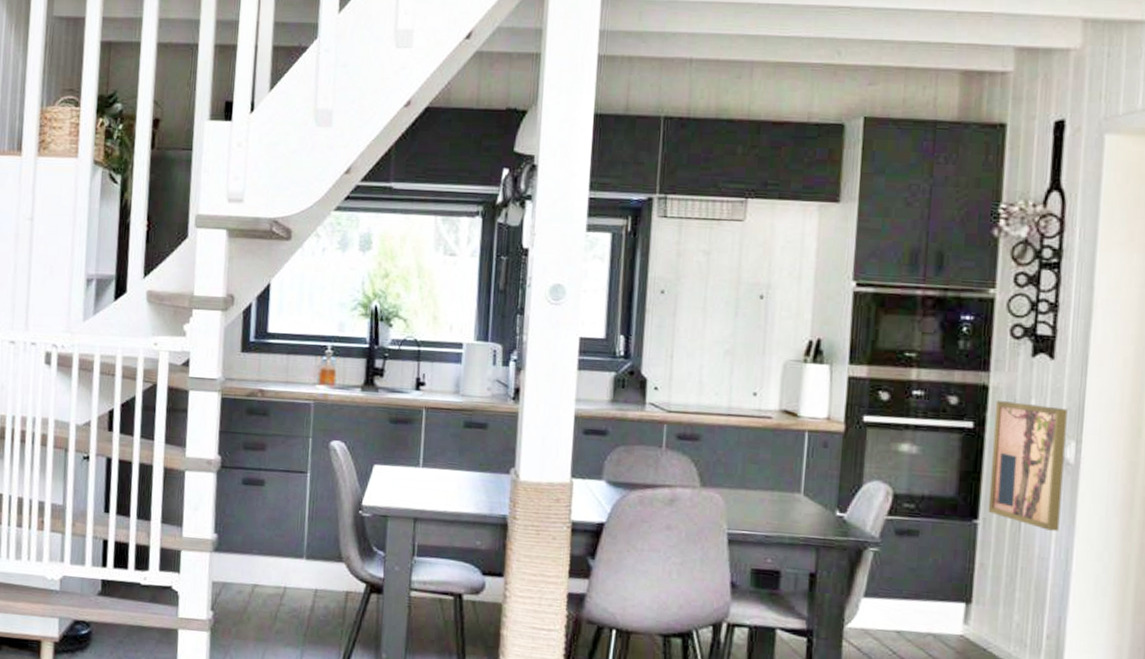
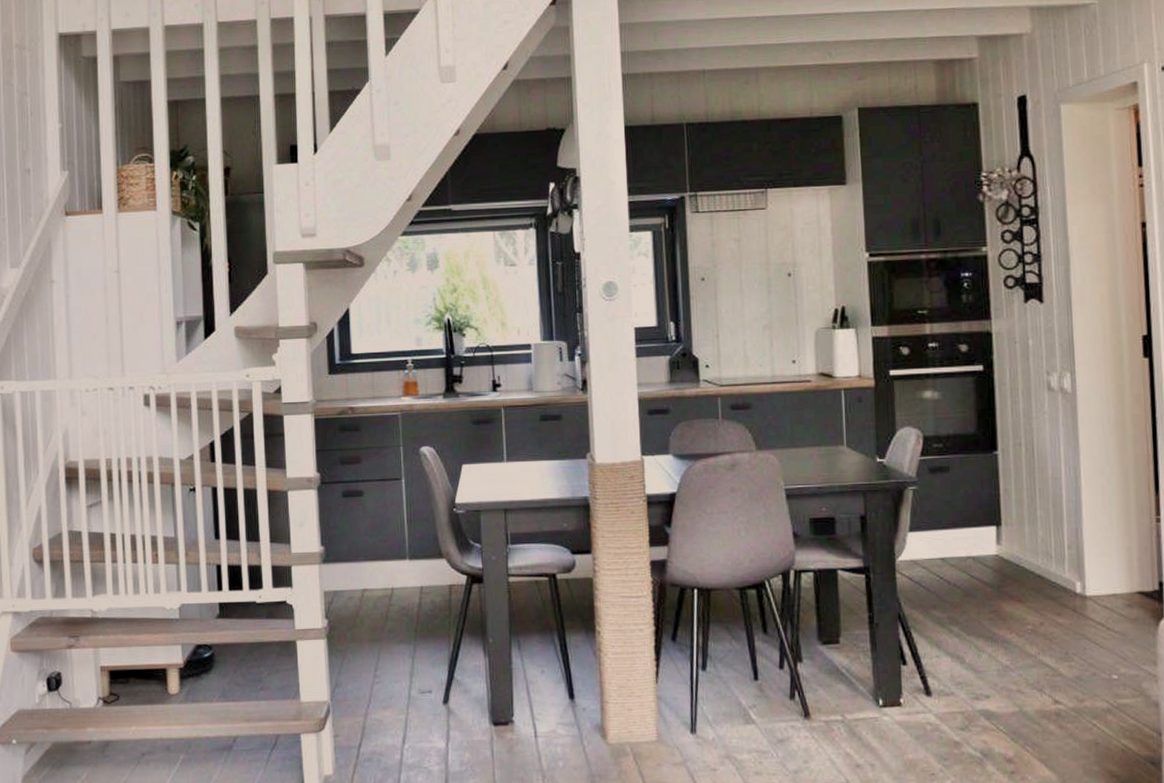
wall art: present [988,401,1068,531] -> none [999,344,1066,453]

